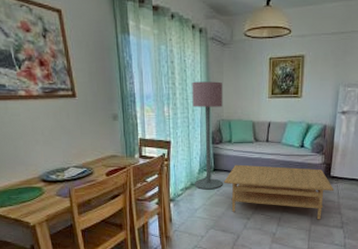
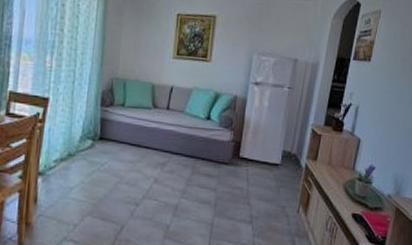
floor lamp: present [192,81,223,190] -> none [72,30,120,164]
coffee table: present [223,164,334,220] -> none [109,134,244,211]

